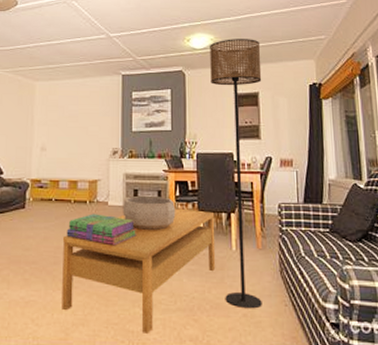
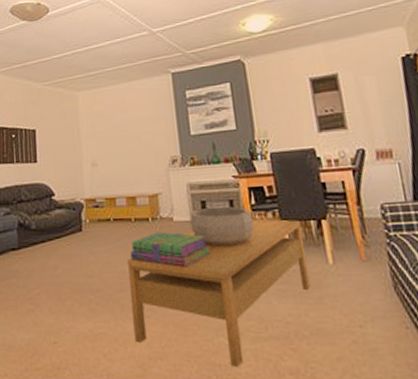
floor lamp: present [210,39,262,309] -> none [270,12,376,334]

